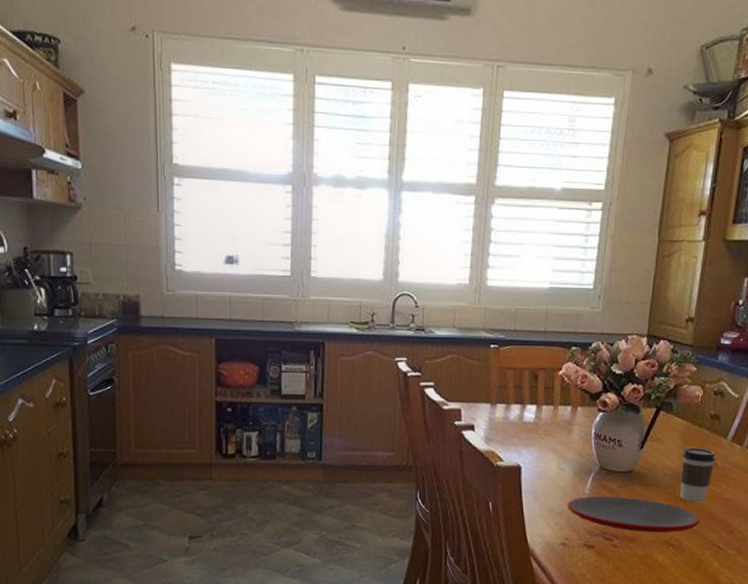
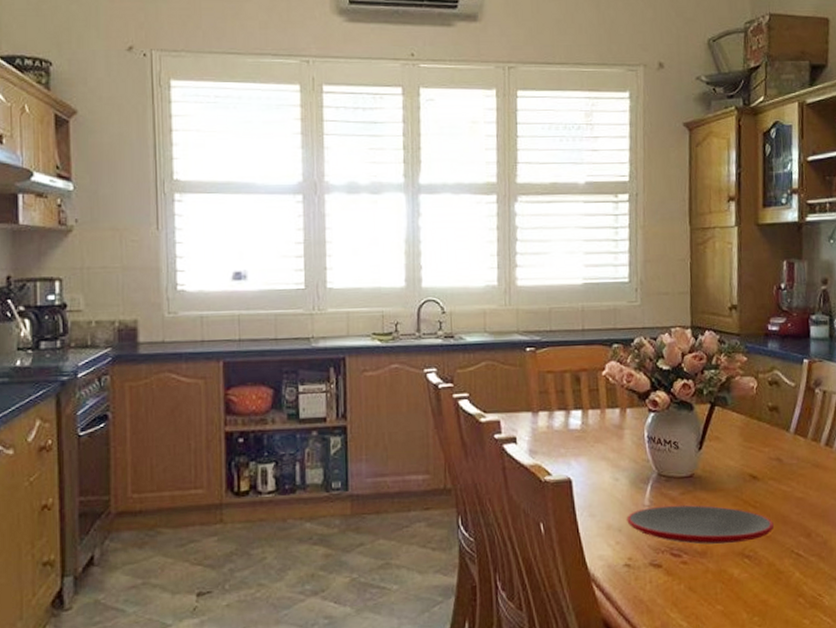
coffee cup: present [680,447,716,503] -> none [744,443,781,506]

